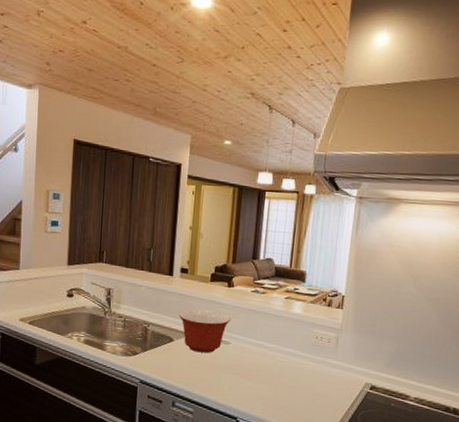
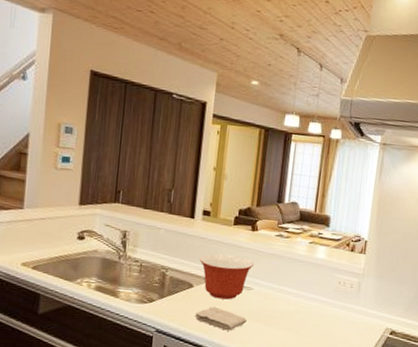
washcloth: none [175,359,225,383] -> present [194,306,247,331]

